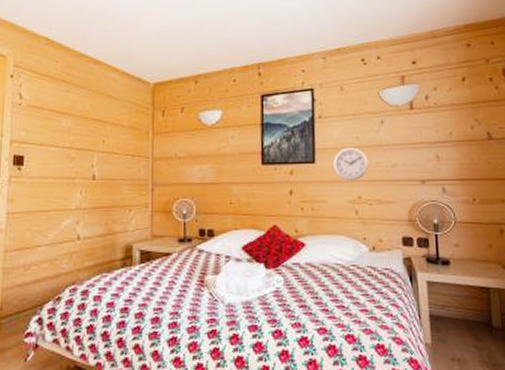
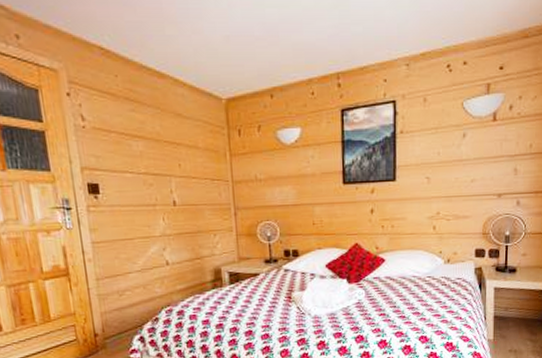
wall clock: present [333,147,369,182] -> none [414,163,448,198]

